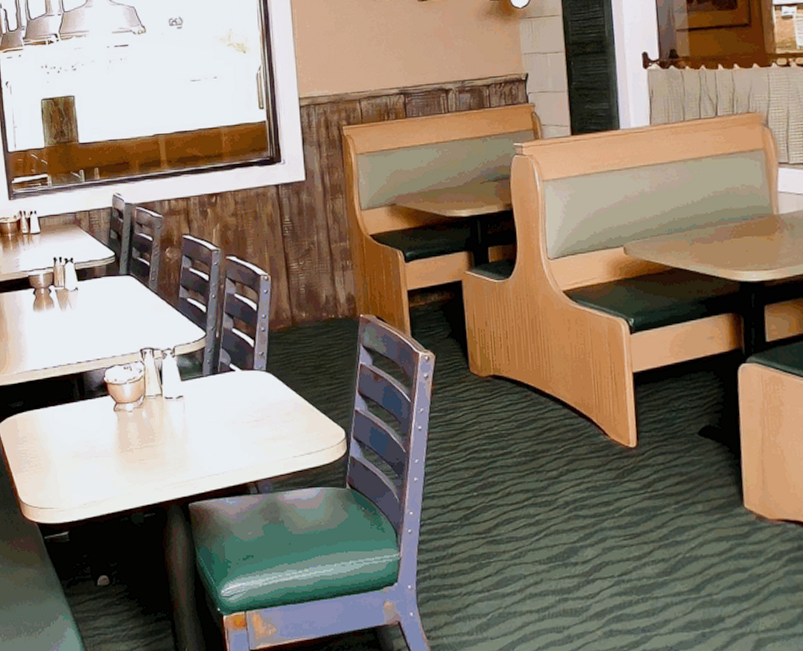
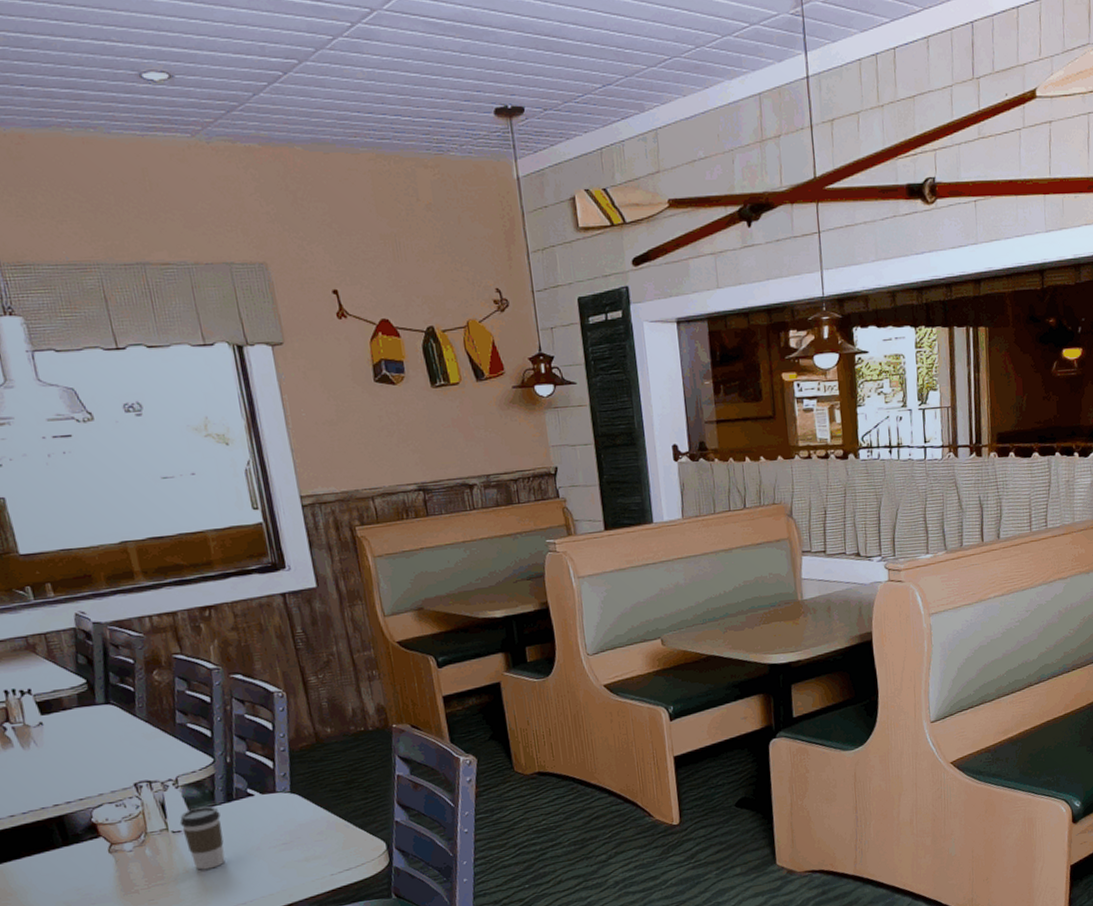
coffee cup: none [172,376,206,437] -> present [179,806,225,870]

